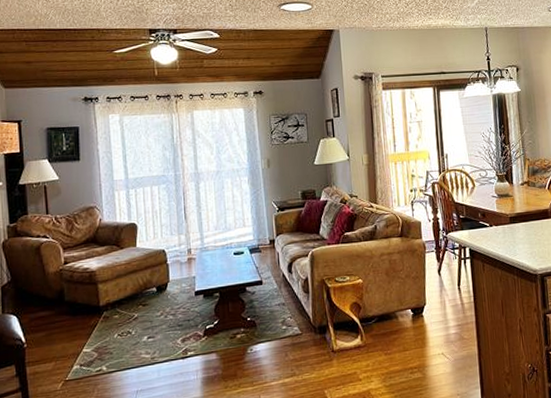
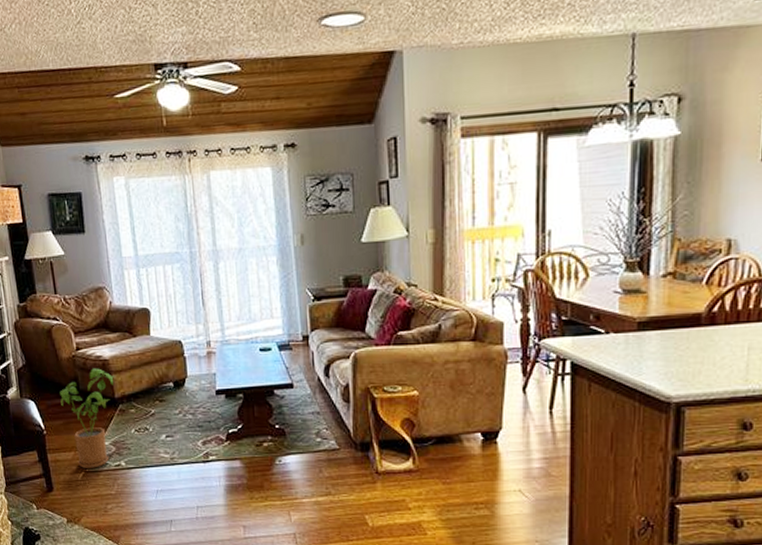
house plant: none [44,279,101,378] -> present [60,368,115,468]

